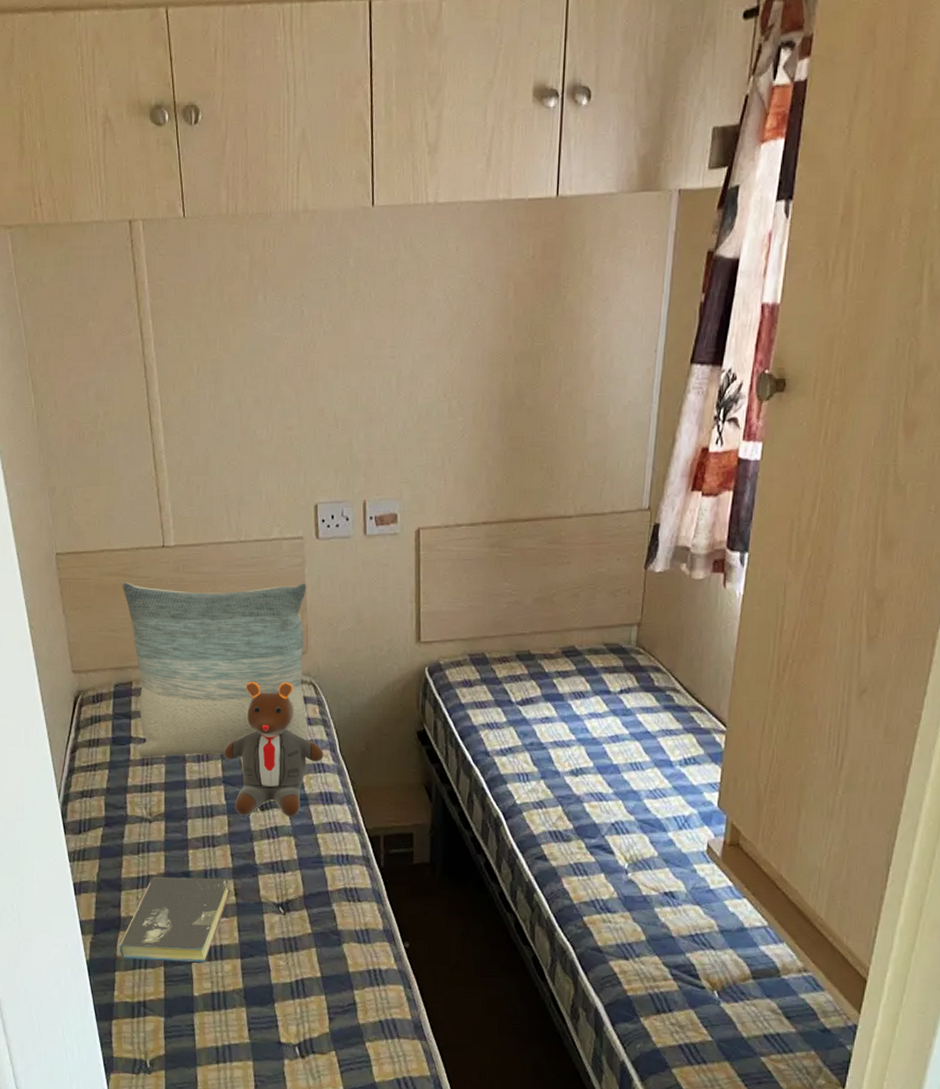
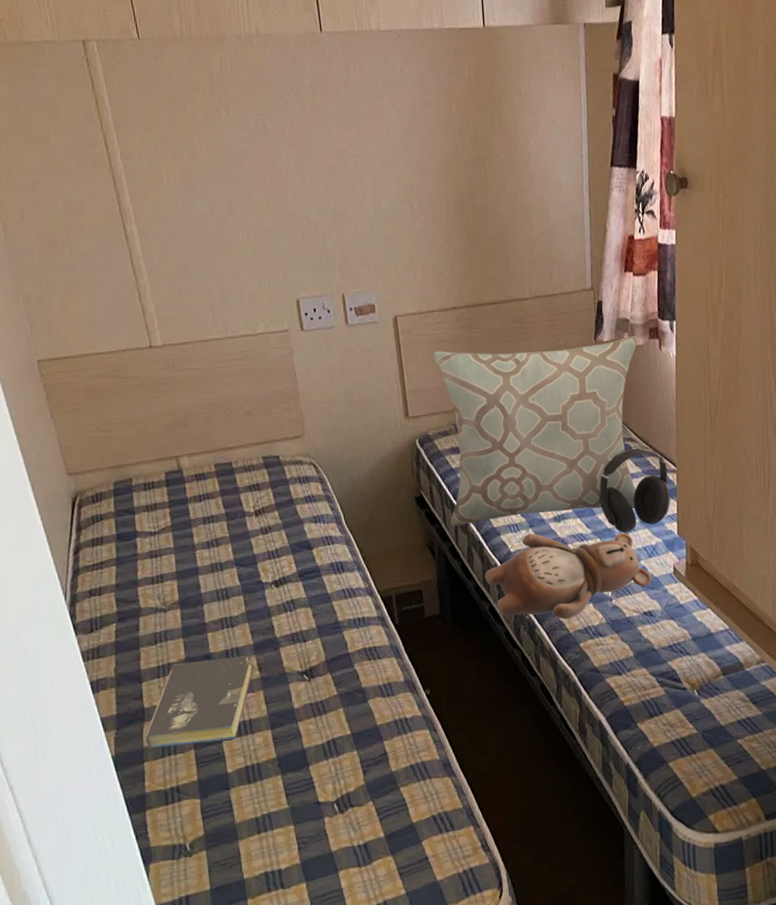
pillow: present [122,582,308,758] -> none [111,372,313,551]
teddy bear: present [223,681,324,817] -> none [232,464,331,594]
pillow: none [452,568,698,770] -> present [433,336,638,527]
teddy bear: none [484,785,679,888] -> present [485,533,652,620]
headphones: none [626,697,715,797] -> present [599,445,671,532]

